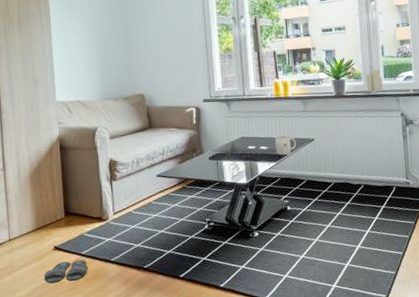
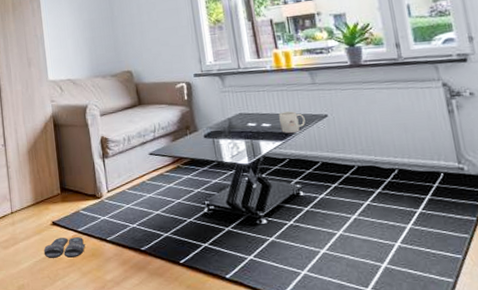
candle: present [366,68,384,92] -> none [389,31,415,59]

